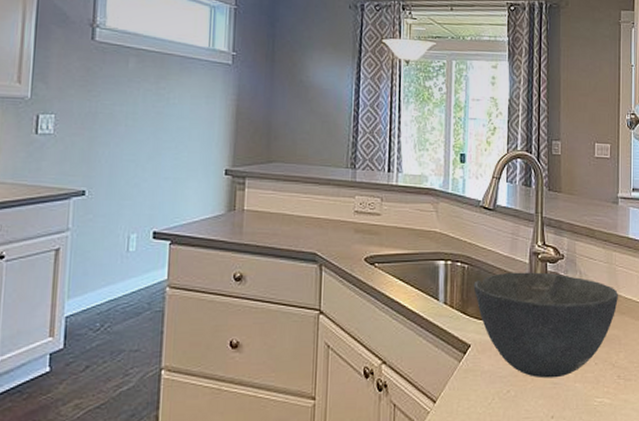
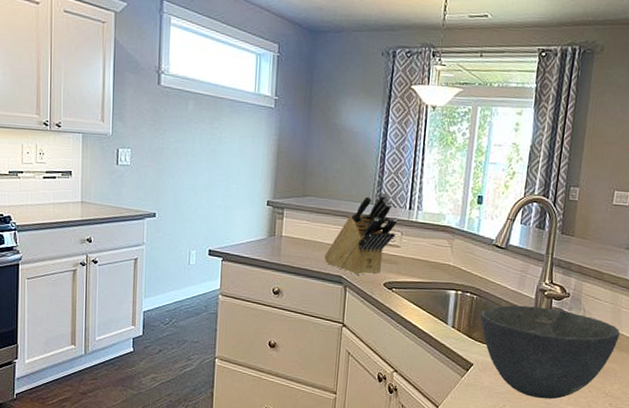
knife block: none [295,154,376,250] -> present [324,192,398,275]

